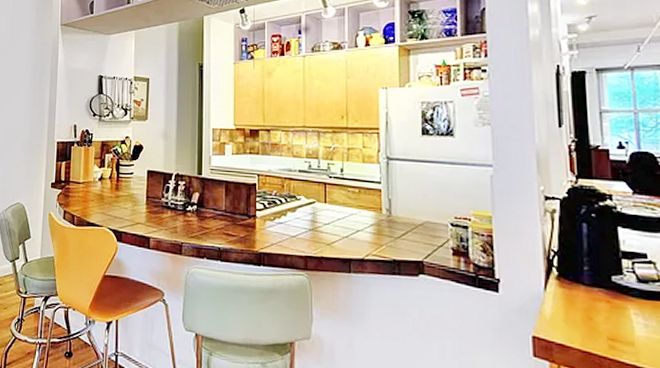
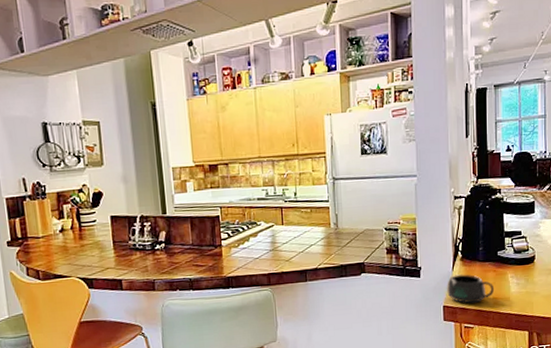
mug: none [537,297,610,341] -> present [447,274,495,304]

